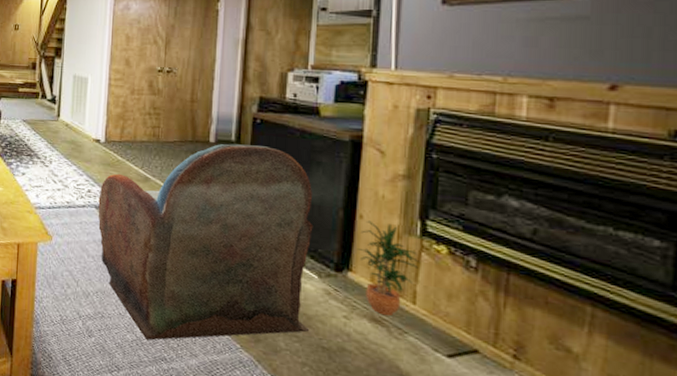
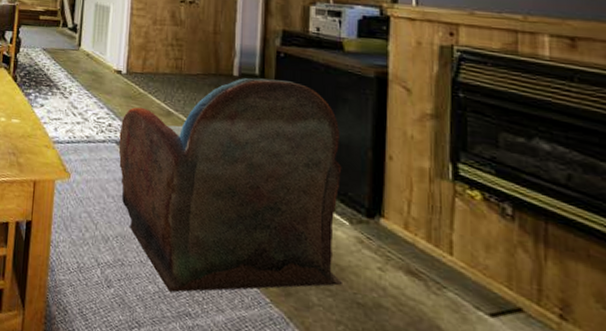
potted plant: present [356,220,420,316] -> none [387,162,454,269]

